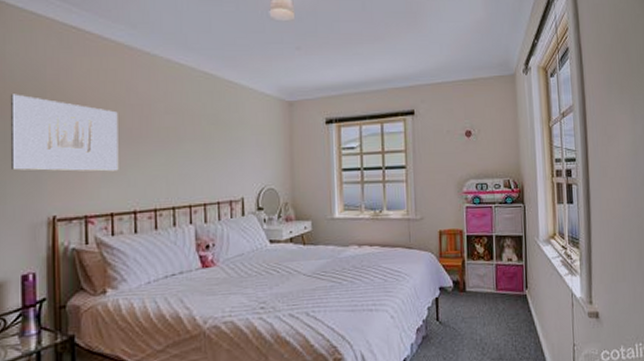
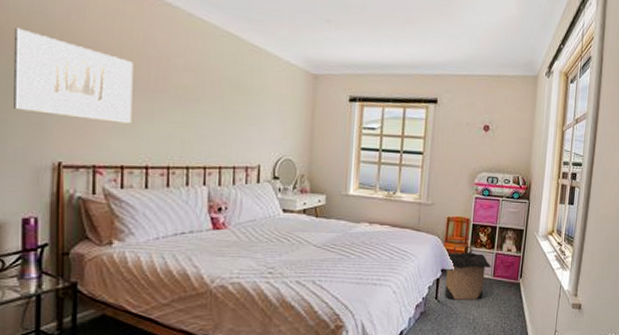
laundry hamper: none [444,258,493,320] -> present [445,244,492,300]

